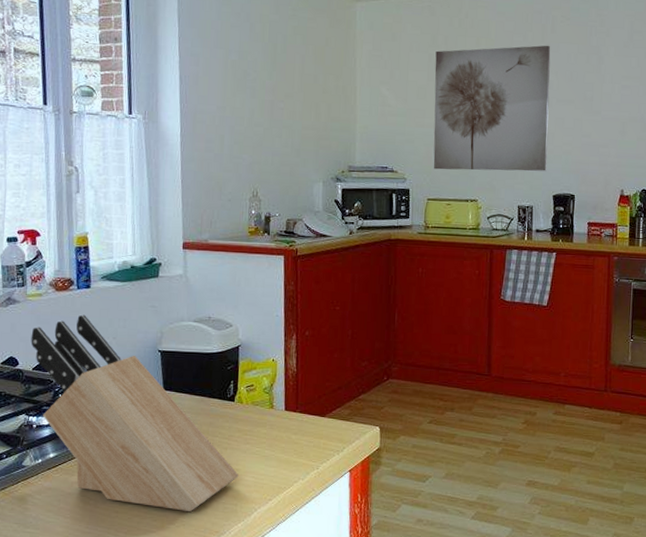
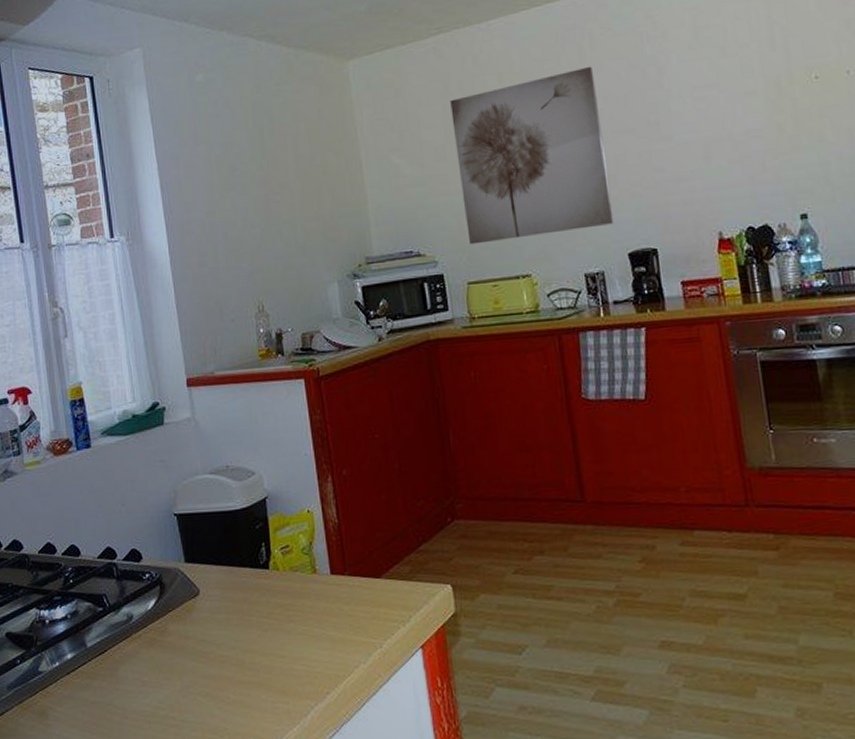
knife block: present [31,314,239,511] -> none [33,480,287,716]

